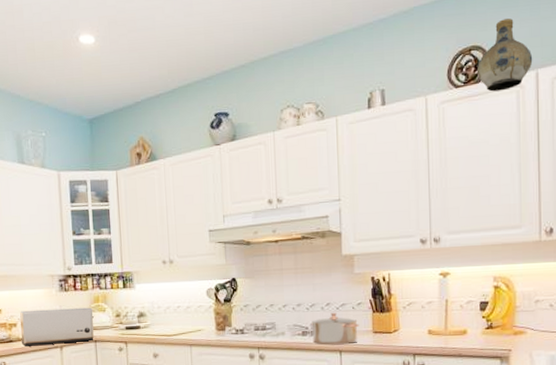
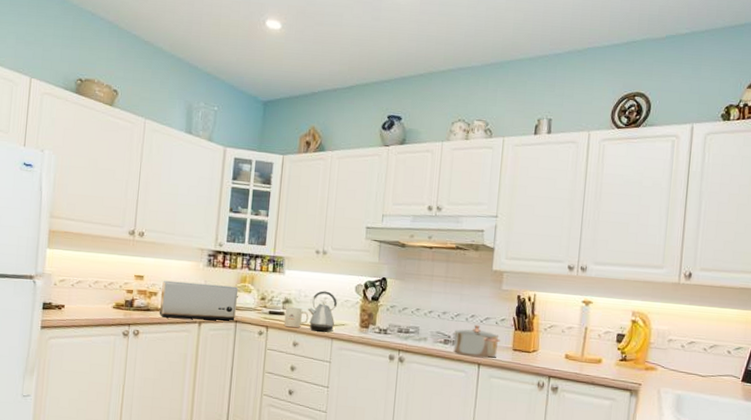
mug: none [141,319,165,340] -> present [283,306,309,328]
kettle: none [163,299,194,340] -> present [308,291,337,332]
ceramic jug: present [477,18,533,92] -> none [638,73,690,138]

